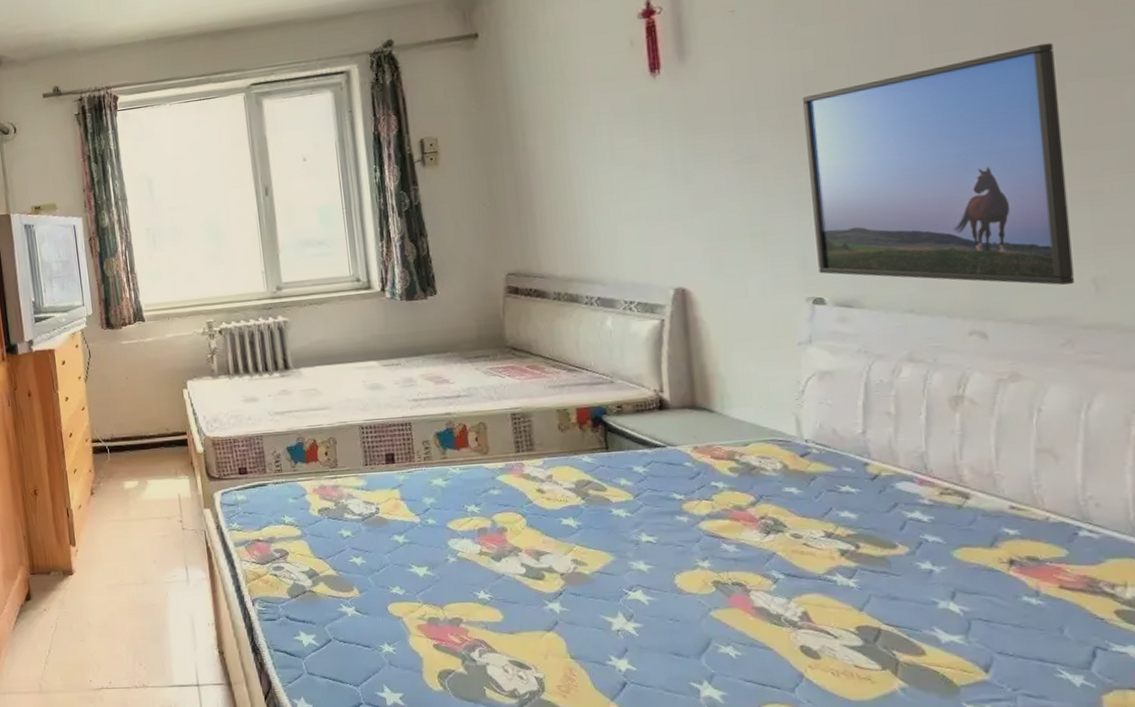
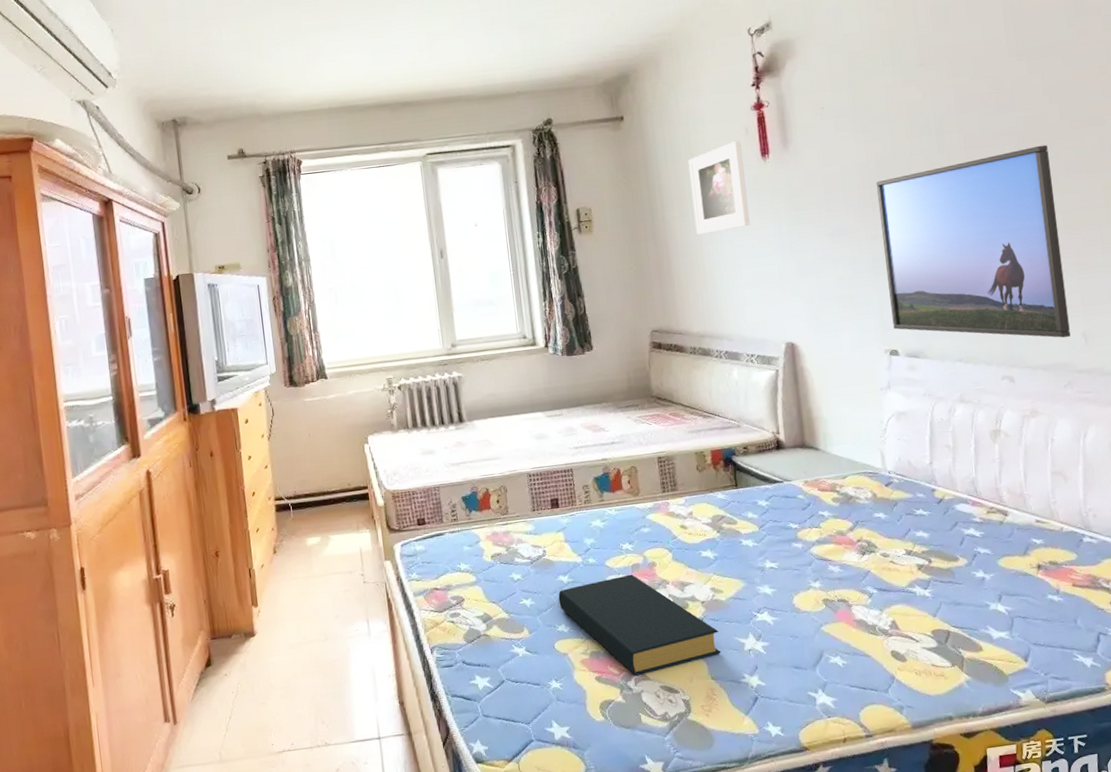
hardback book: none [392,538,583,647] -> present [558,574,721,676]
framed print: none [556,54,633,165] -> present [688,140,750,235]

